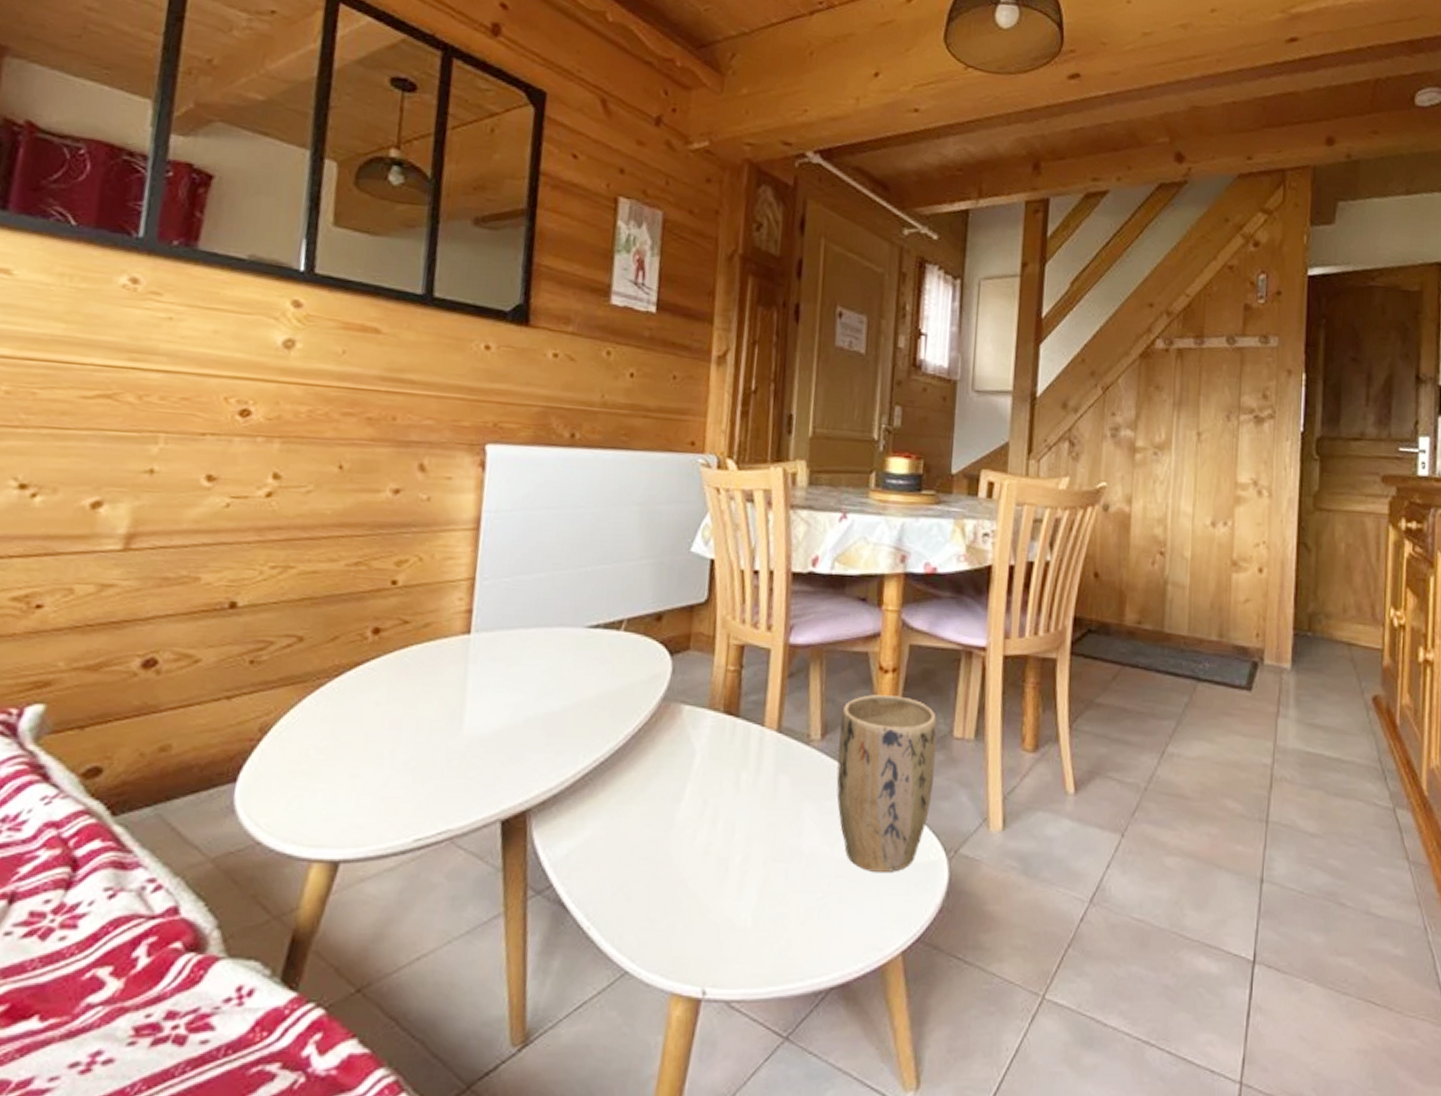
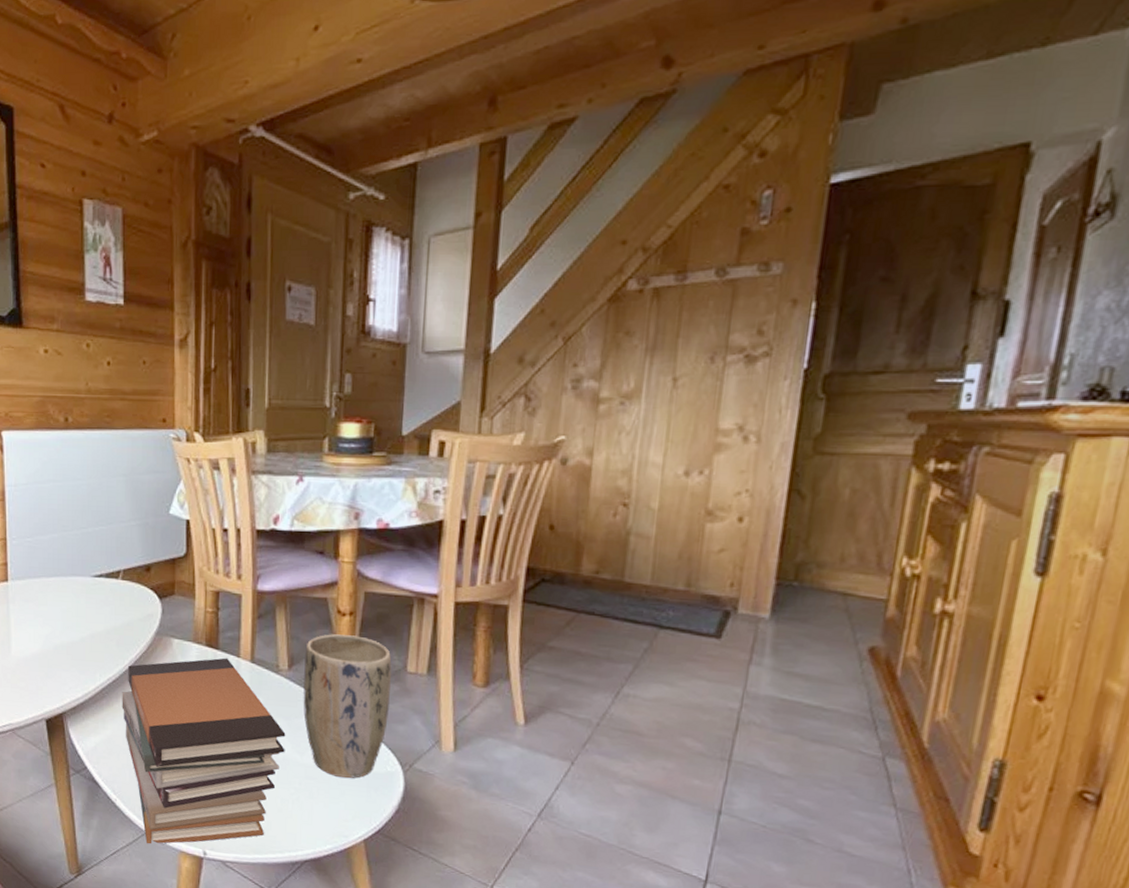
book stack: none [609,727,815,988] -> present [122,658,286,844]

